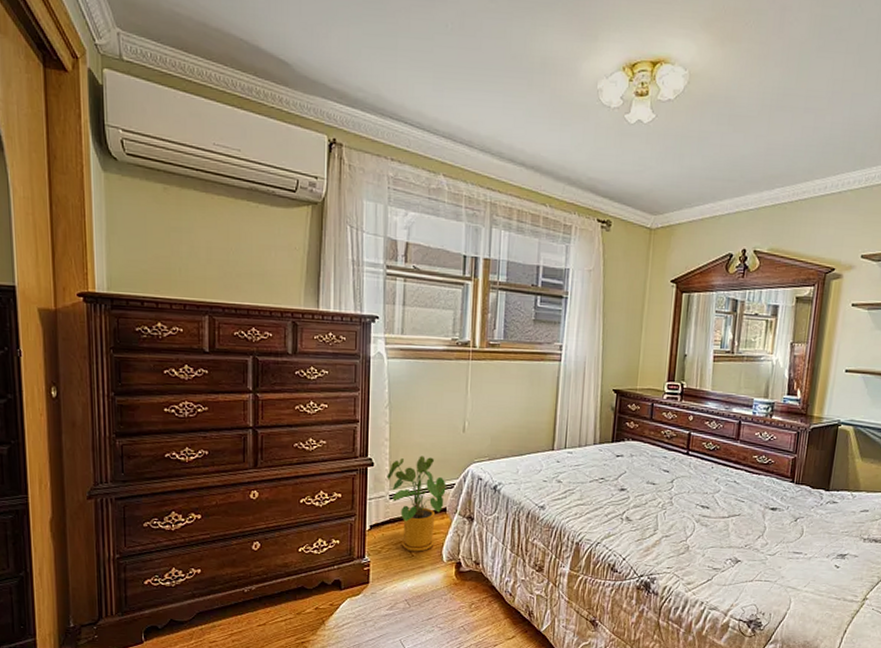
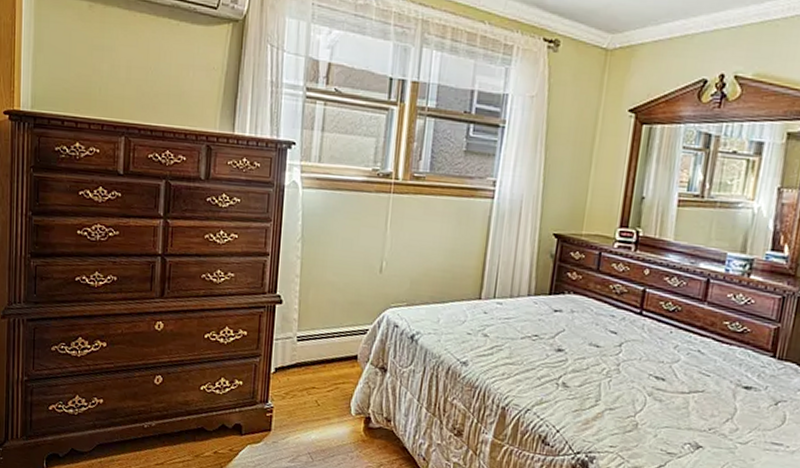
house plant: present [387,455,449,552] -> none [295,296,362,402]

